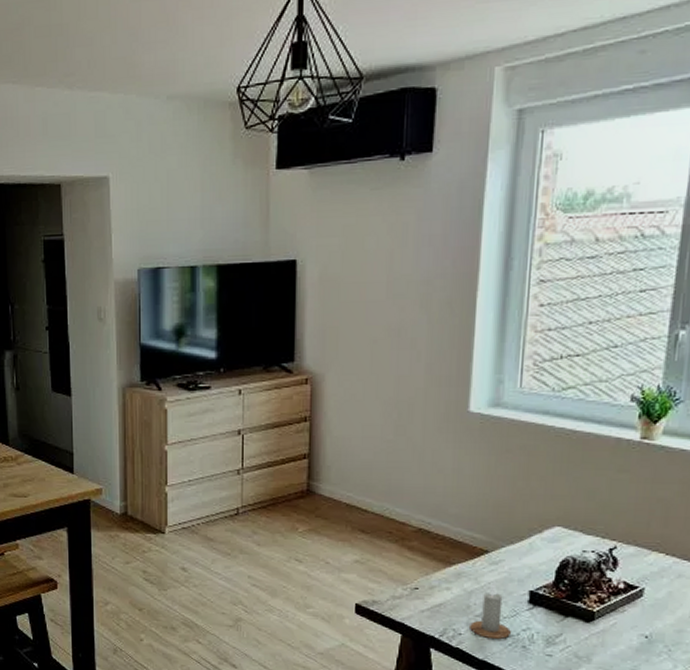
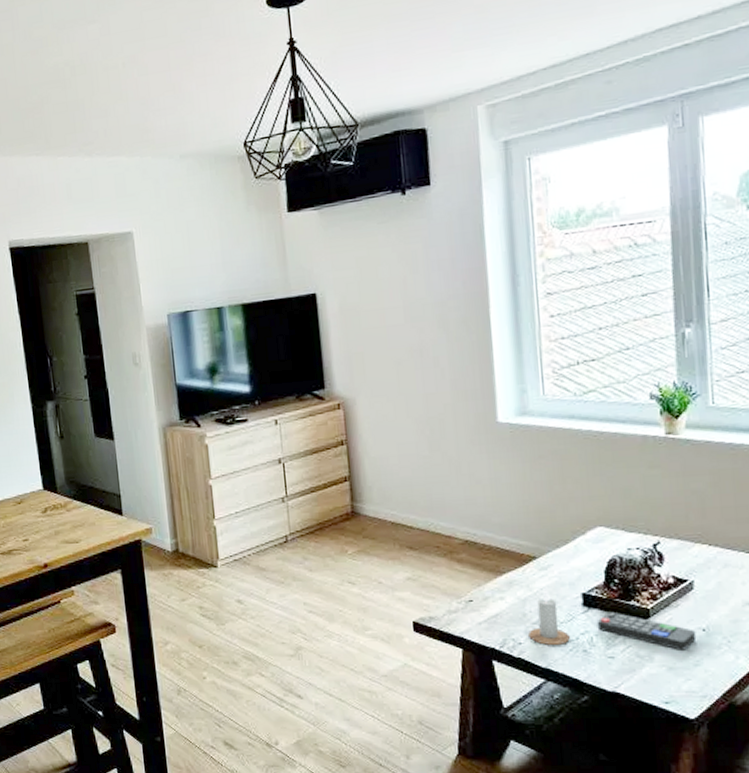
remote control: none [539,611,638,655] -> present [597,611,697,650]

